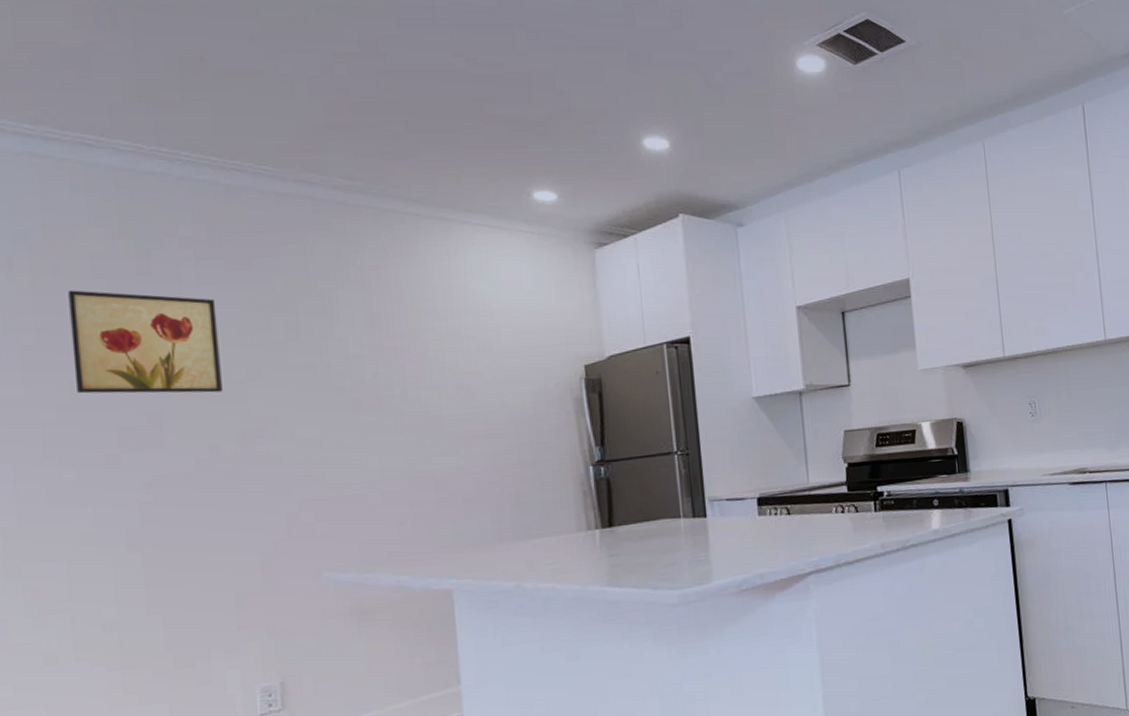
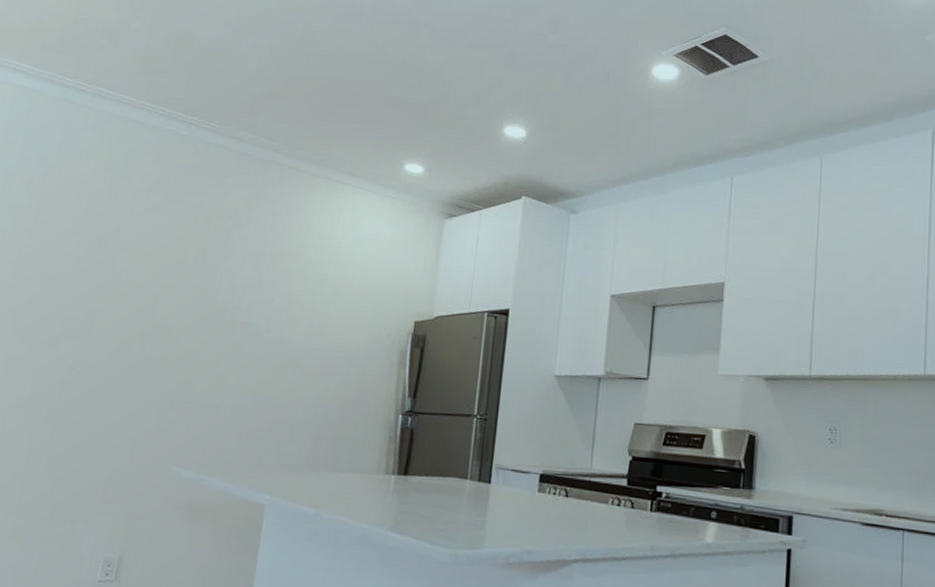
wall art: present [68,290,222,394] -> none [46,205,154,300]

